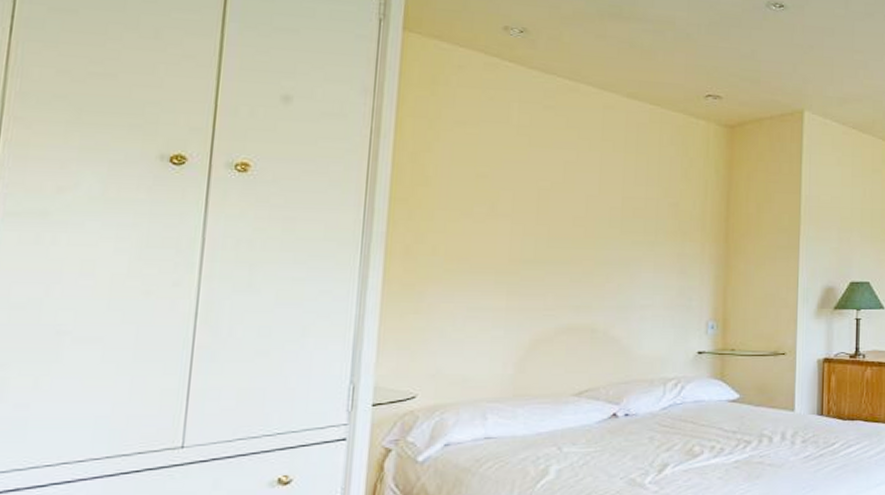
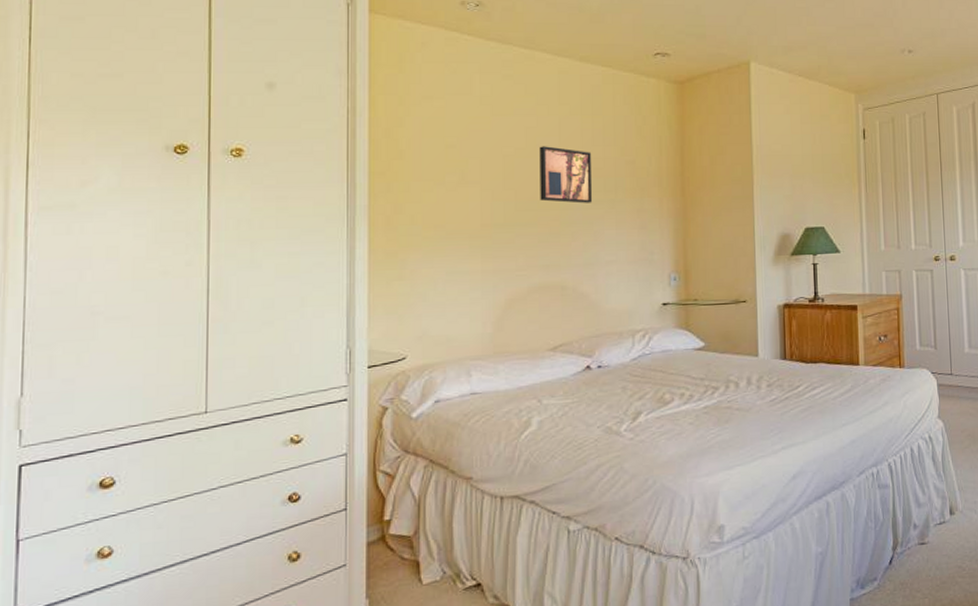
wall art: none [575,182,632,244] -> present [539,146,592,204]

